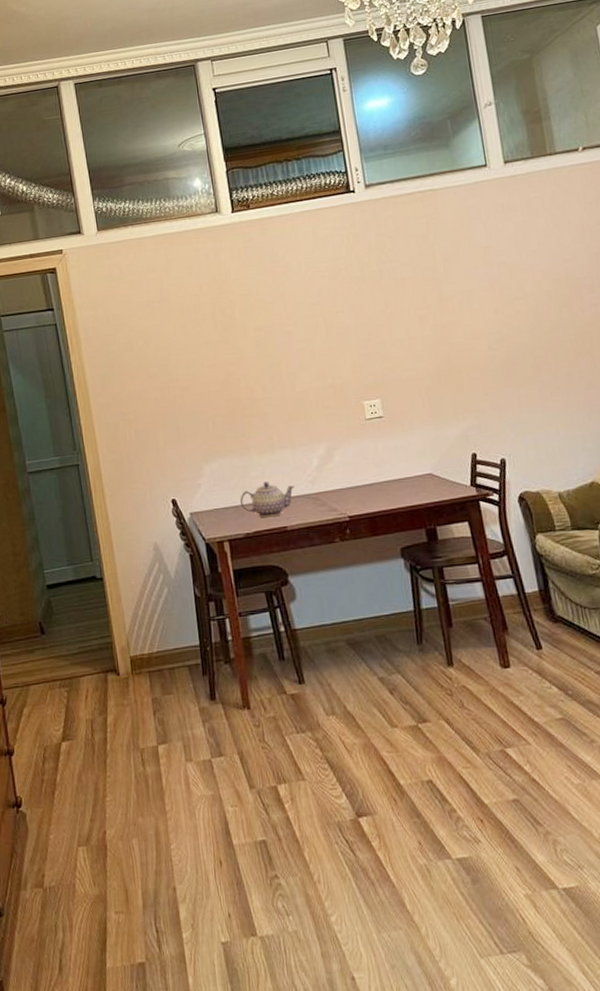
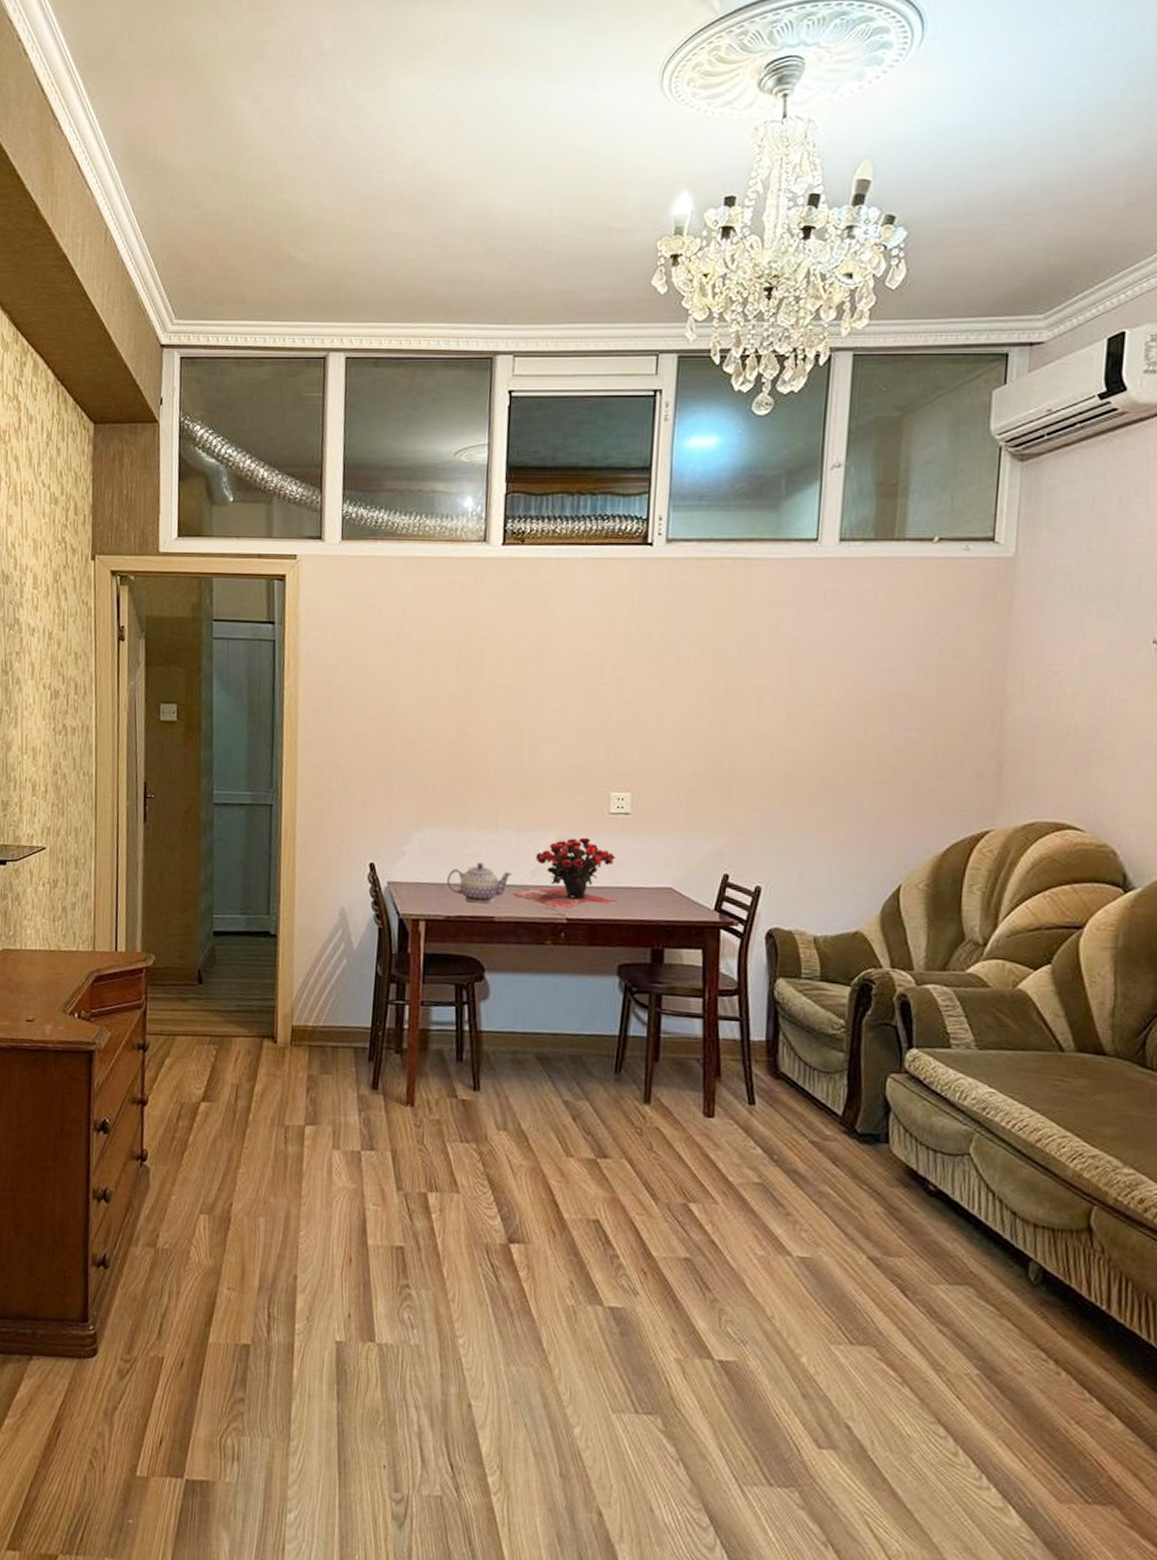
flower arrangement: none [298,443,389,509] -> present [512,837,619,908]

